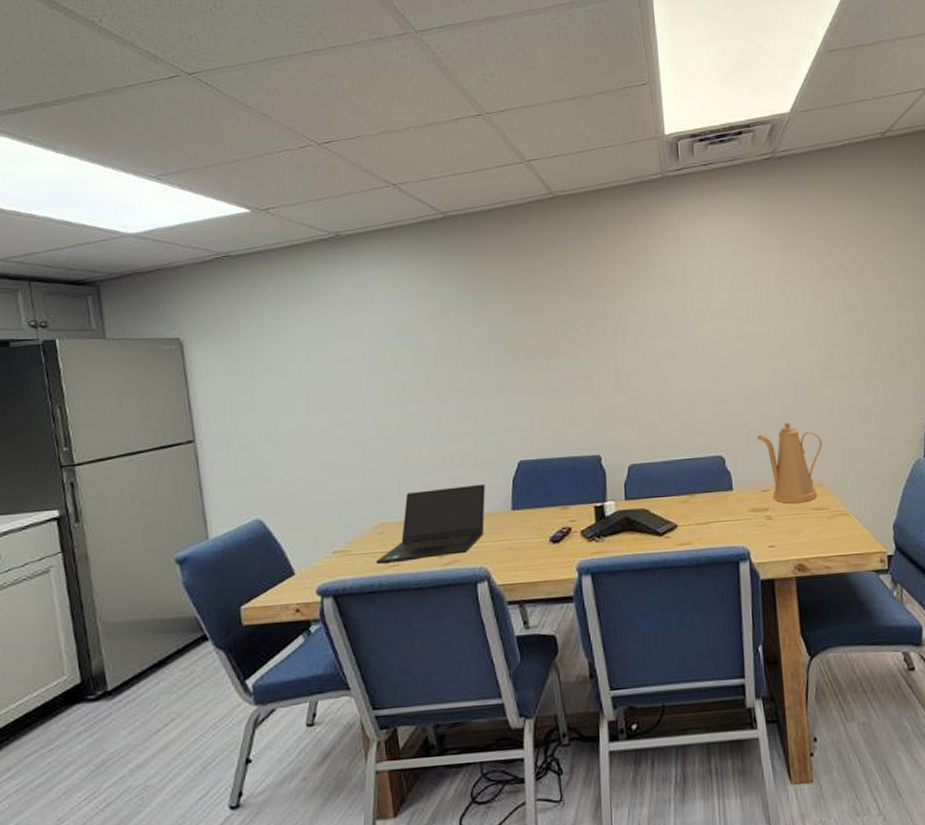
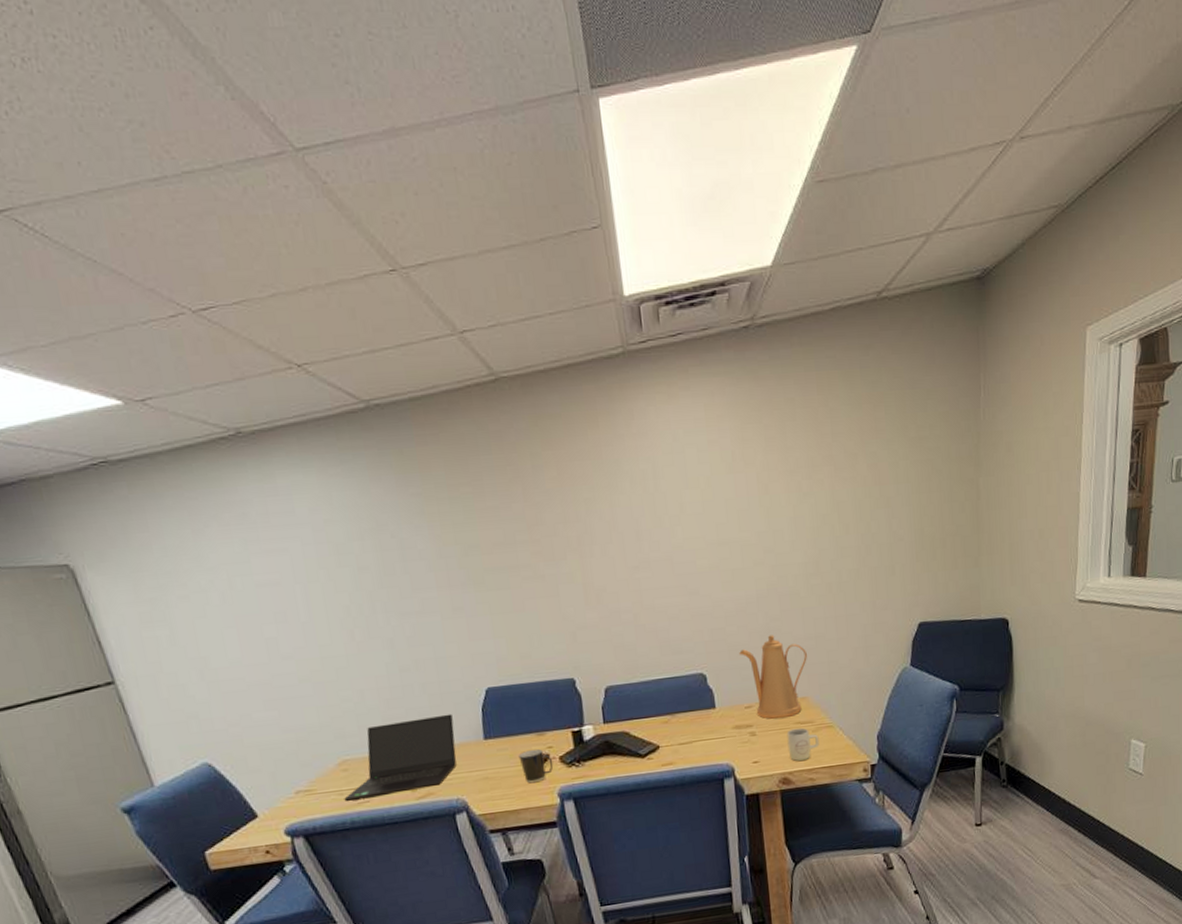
mug: none [542,521,575,556] -> present [518,748,554,784]
mug: none [802,514,835,548] -> present [786,727,820,761]

